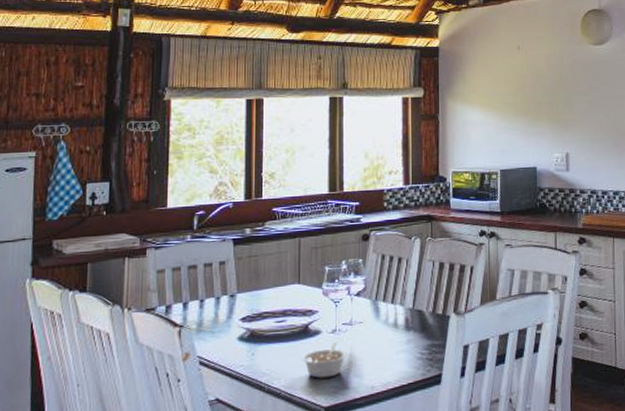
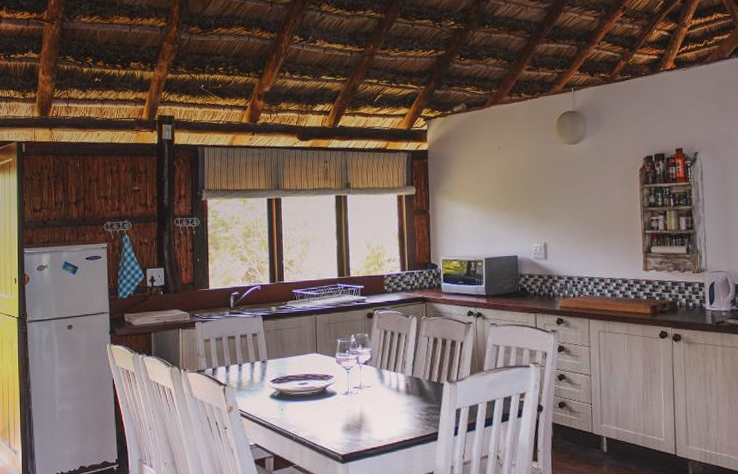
legume: present [302,342,347,379] -> none [322,402,358,431]

